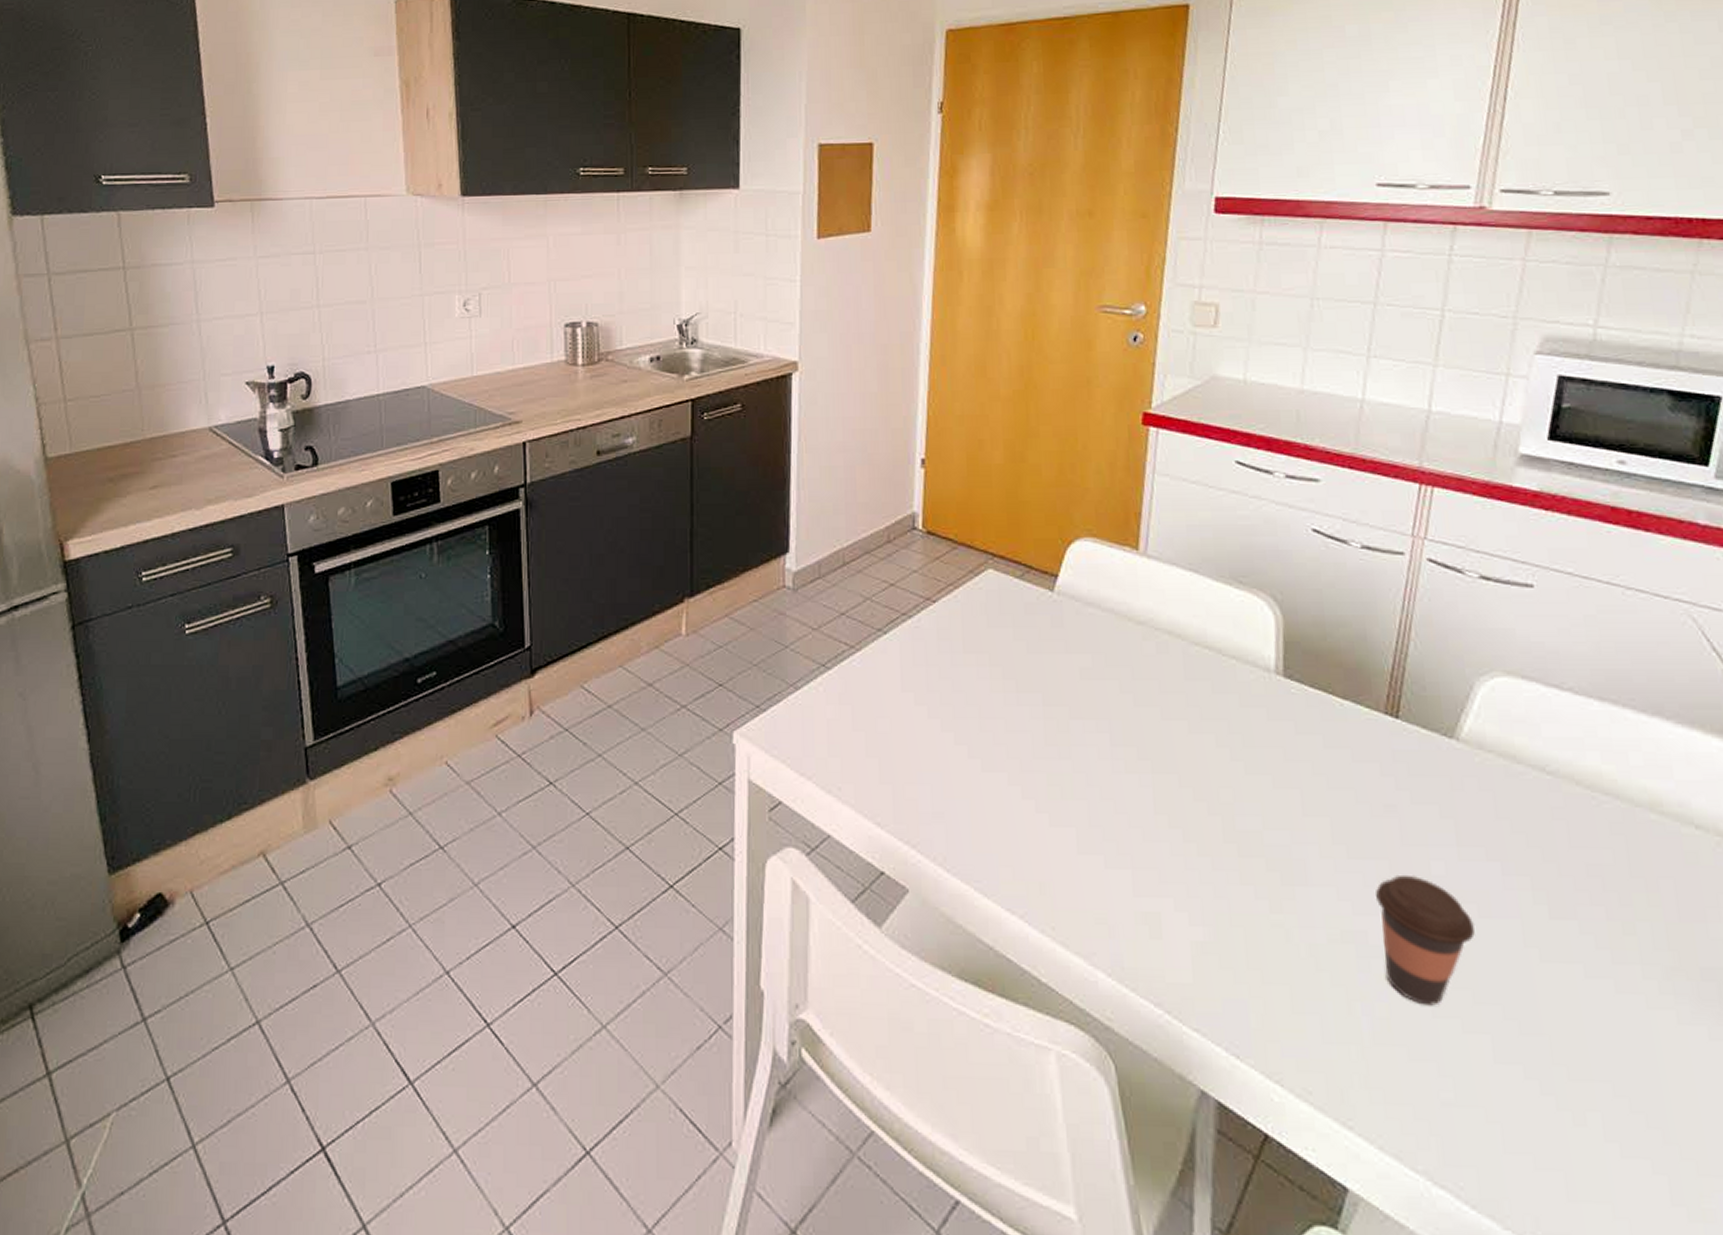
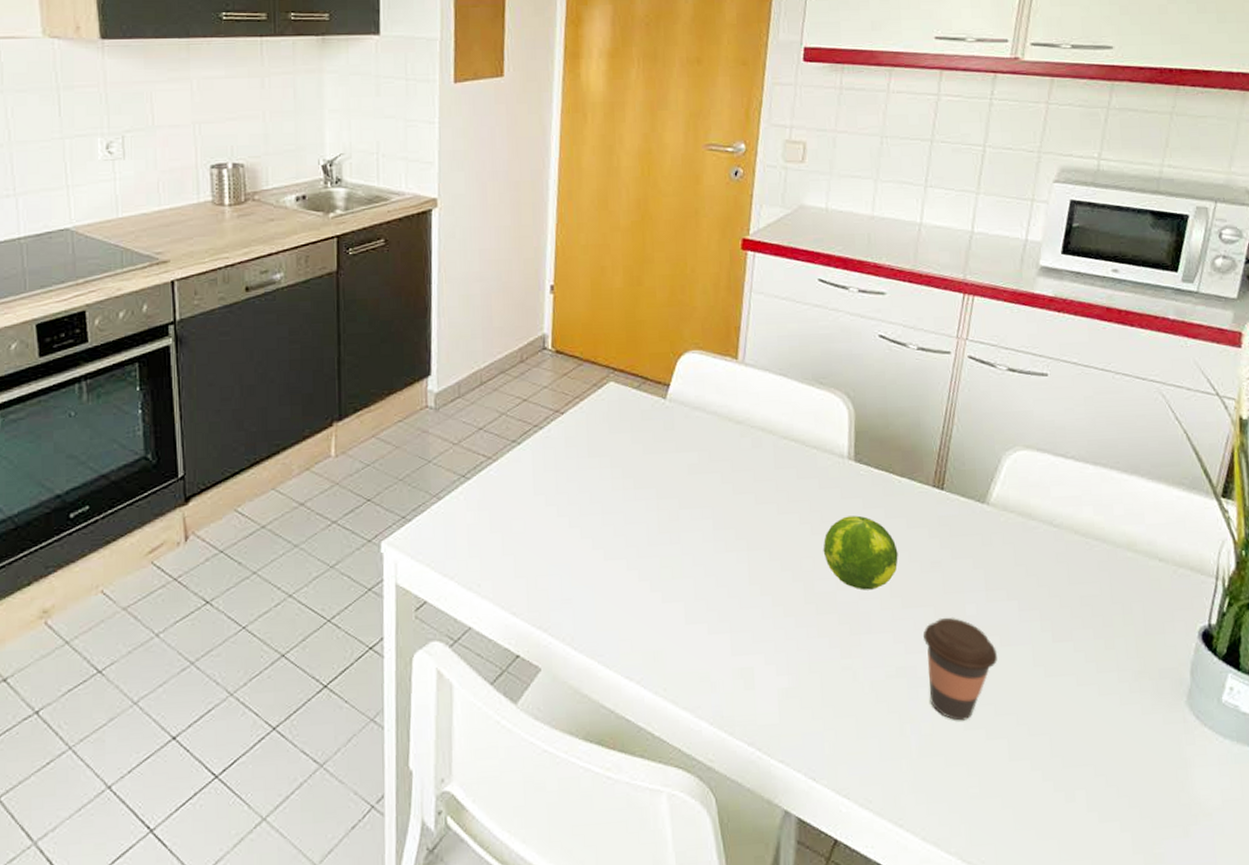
fruit: none [1245,741,1342,833] -> present [823,515,898,590]

